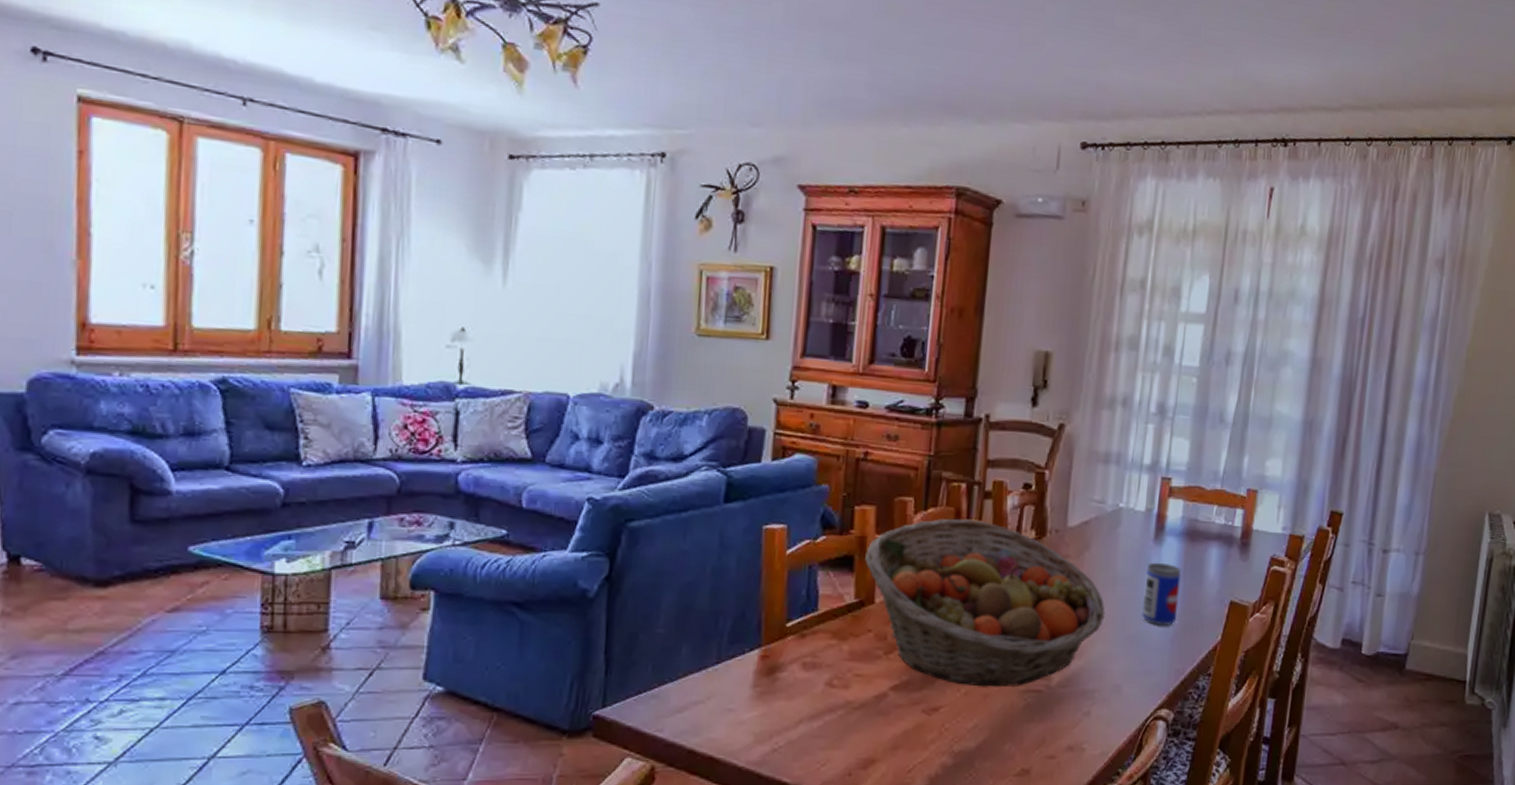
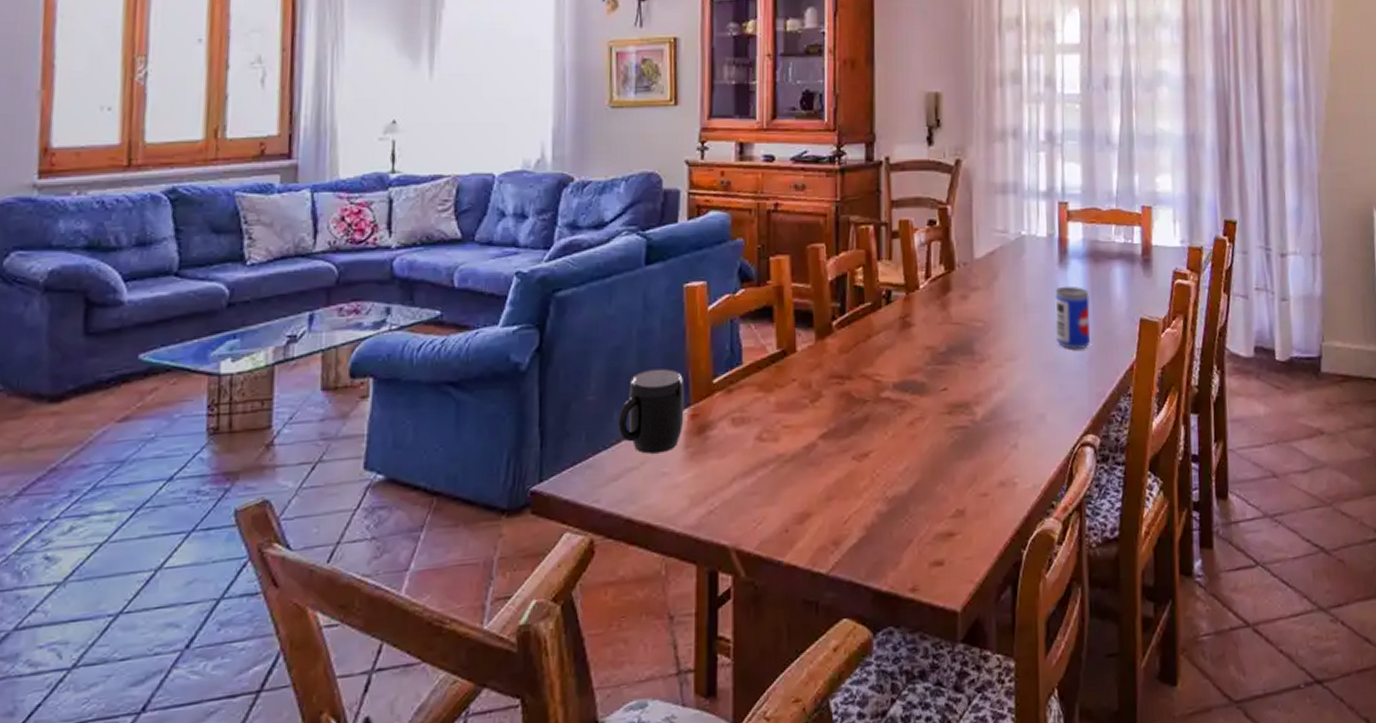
mug: none [685,607,757,690] -> present [617,368,684,454]
fruit basket: present [865,519,1105,687] -> none [784,260,1021,428]

